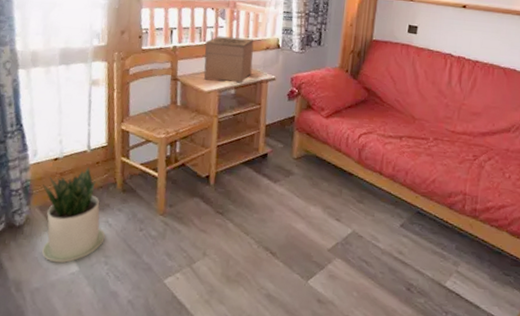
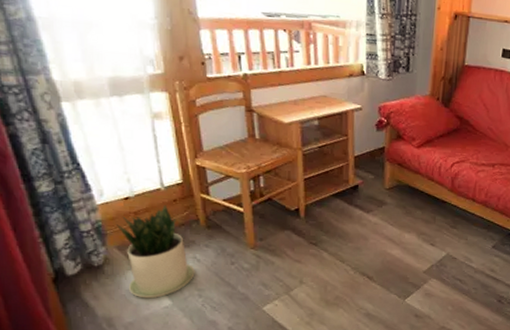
decorative box: present [203,36,254,84] -> none [280,61,336,114]

